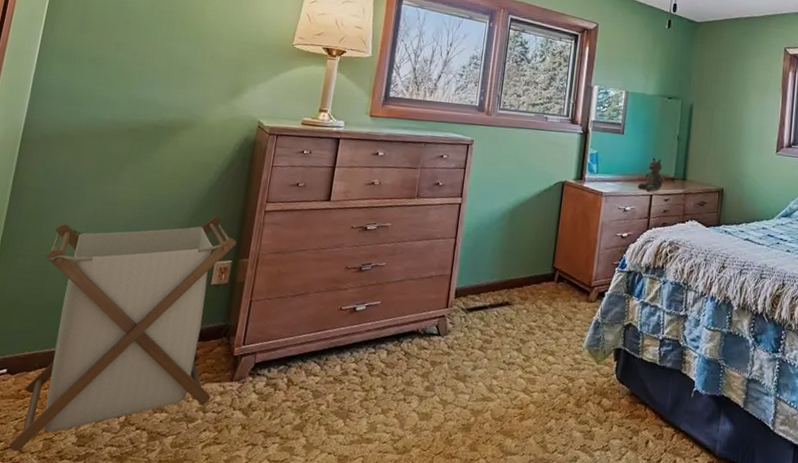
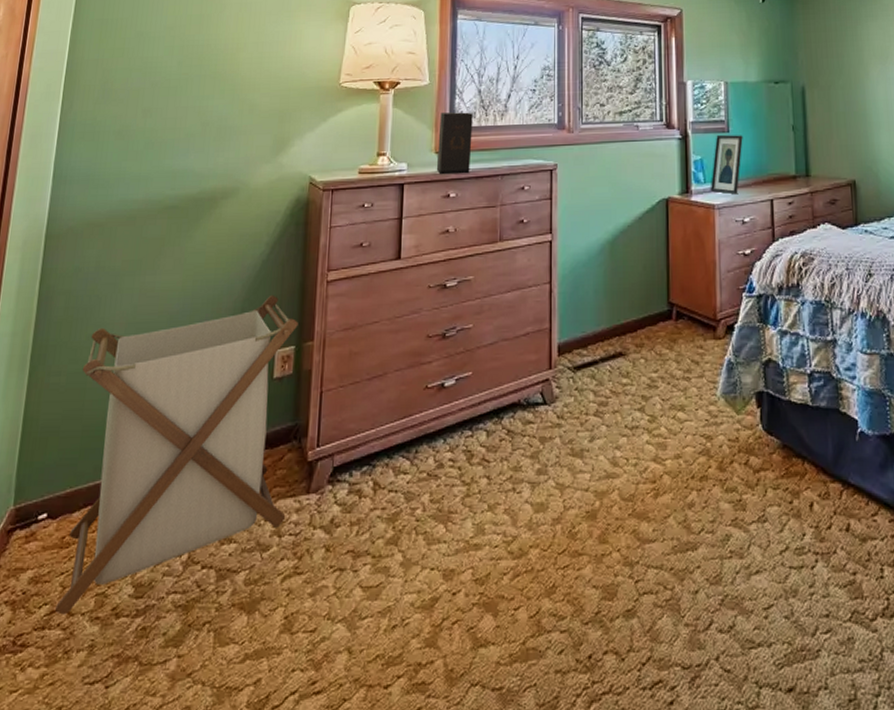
decorative box: none [369,83,406,138] -> present [436,112,473,175]
picture frame: none [601,134,635,187] -> present [711,134,743,195]
stuffed bear: present [638,157,665,192] -> none [755,154,786,196]

